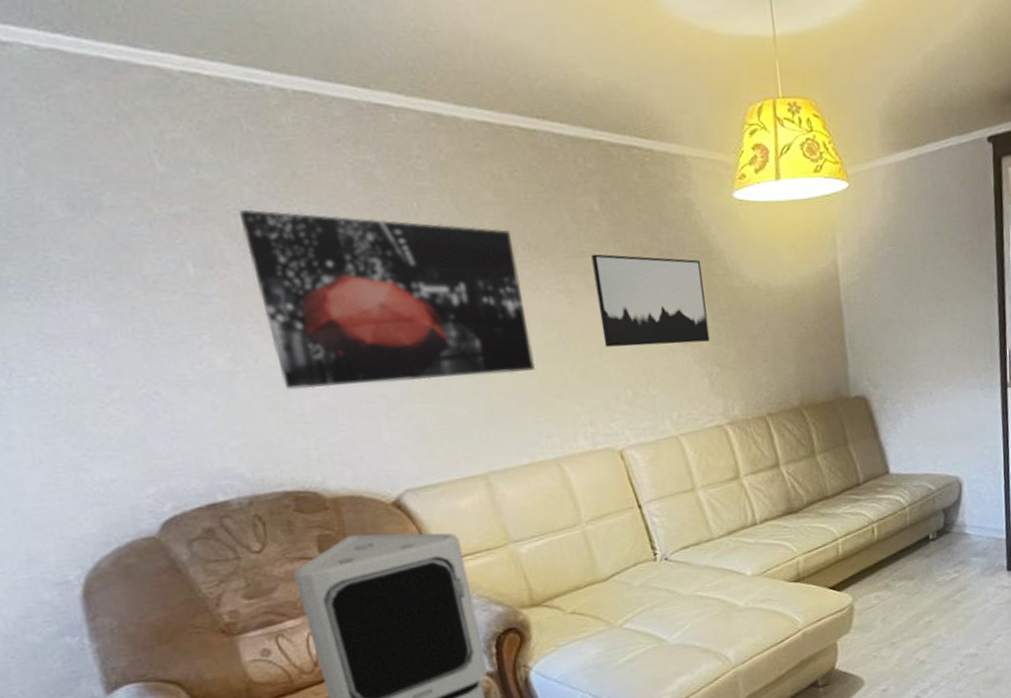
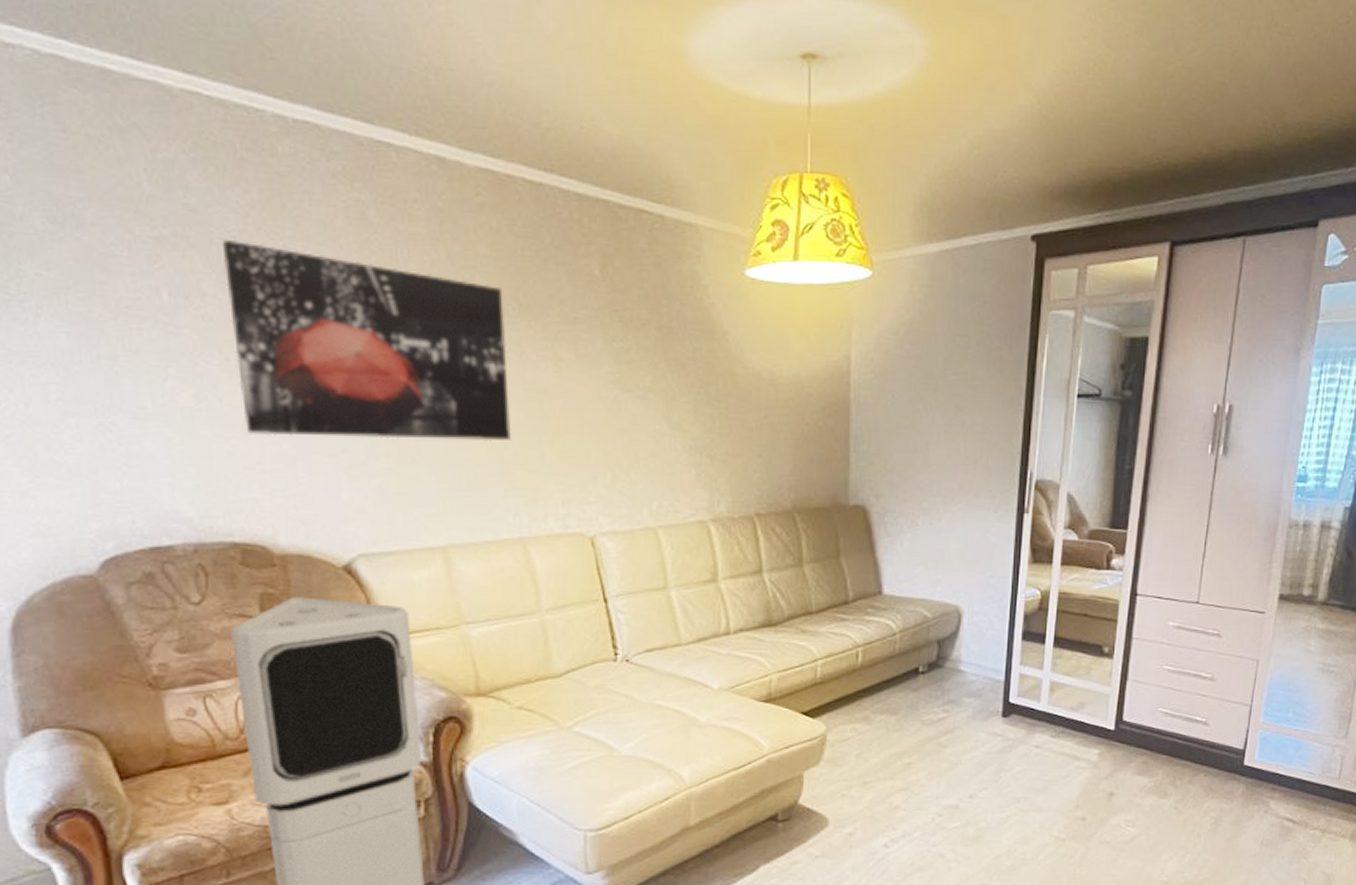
wall art: present [591,254,710,347] -> none [585,322,702,428]

